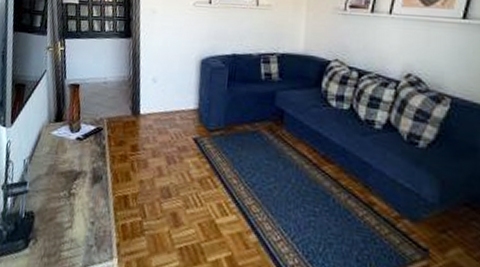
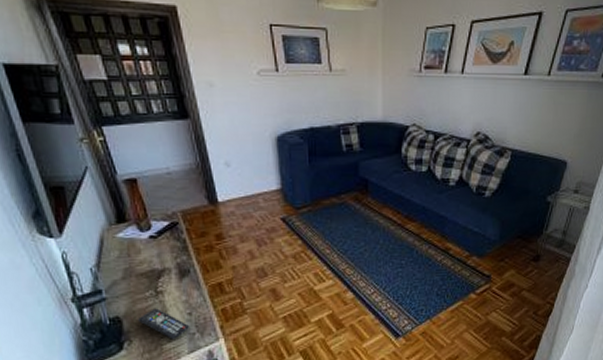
remote control: none [47,210,90,249] -> present [137,308,190,340]

